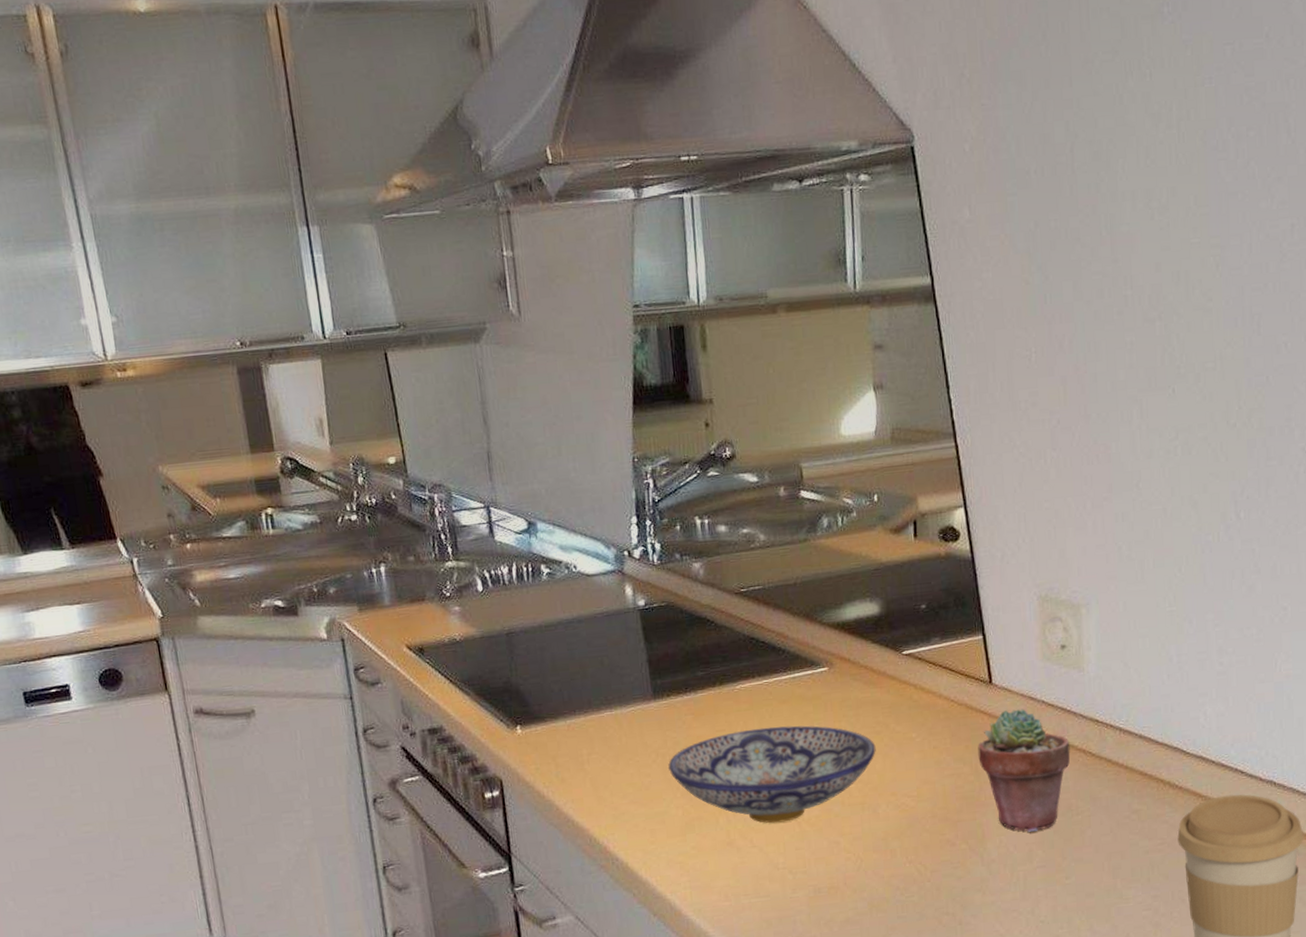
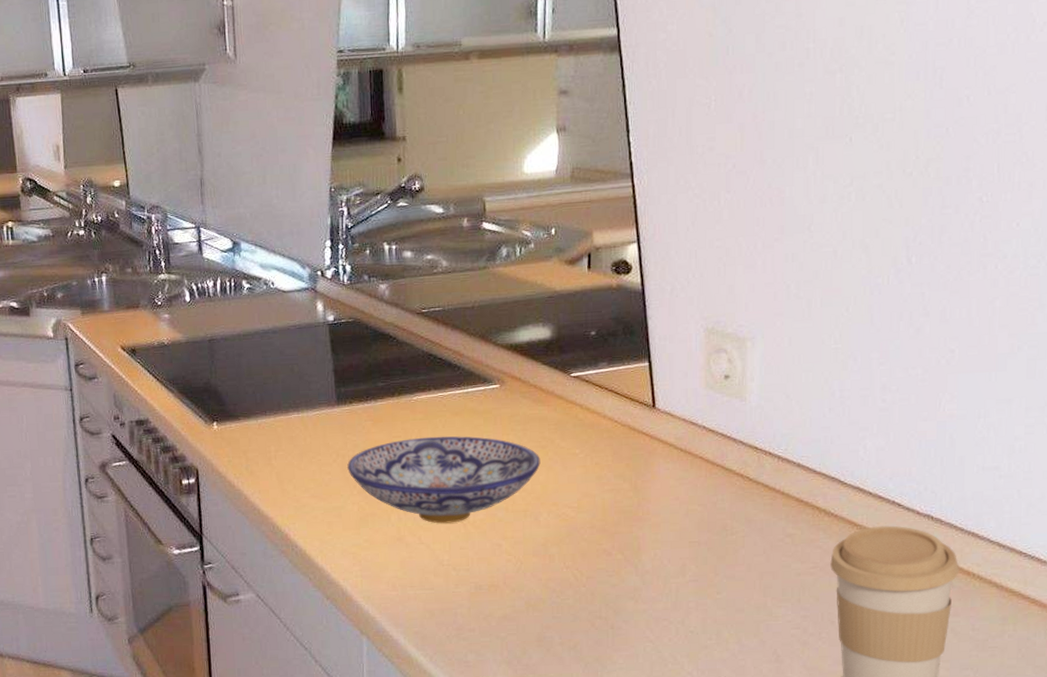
potted succulent: present [978,709,1071,833] -> none [638,432,728,549]

